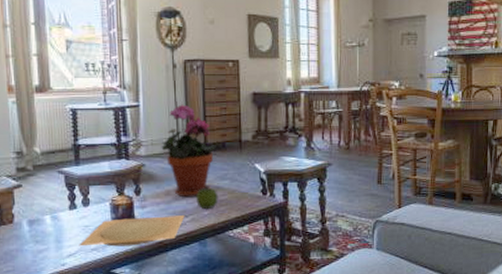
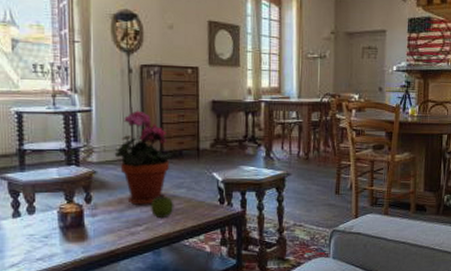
plate: present [79,215,185,247] -> none [22,224,139,256]

